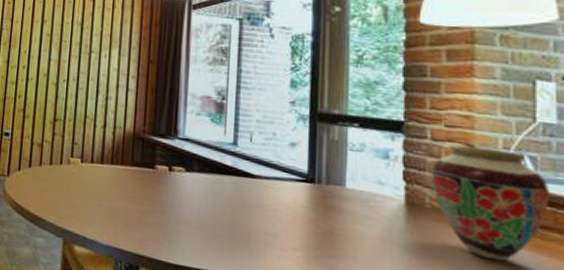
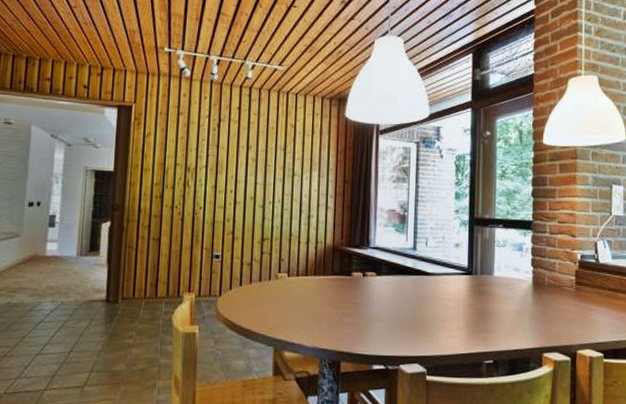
vase: present [430,144,550,262] -> none [548,236,619,318]

